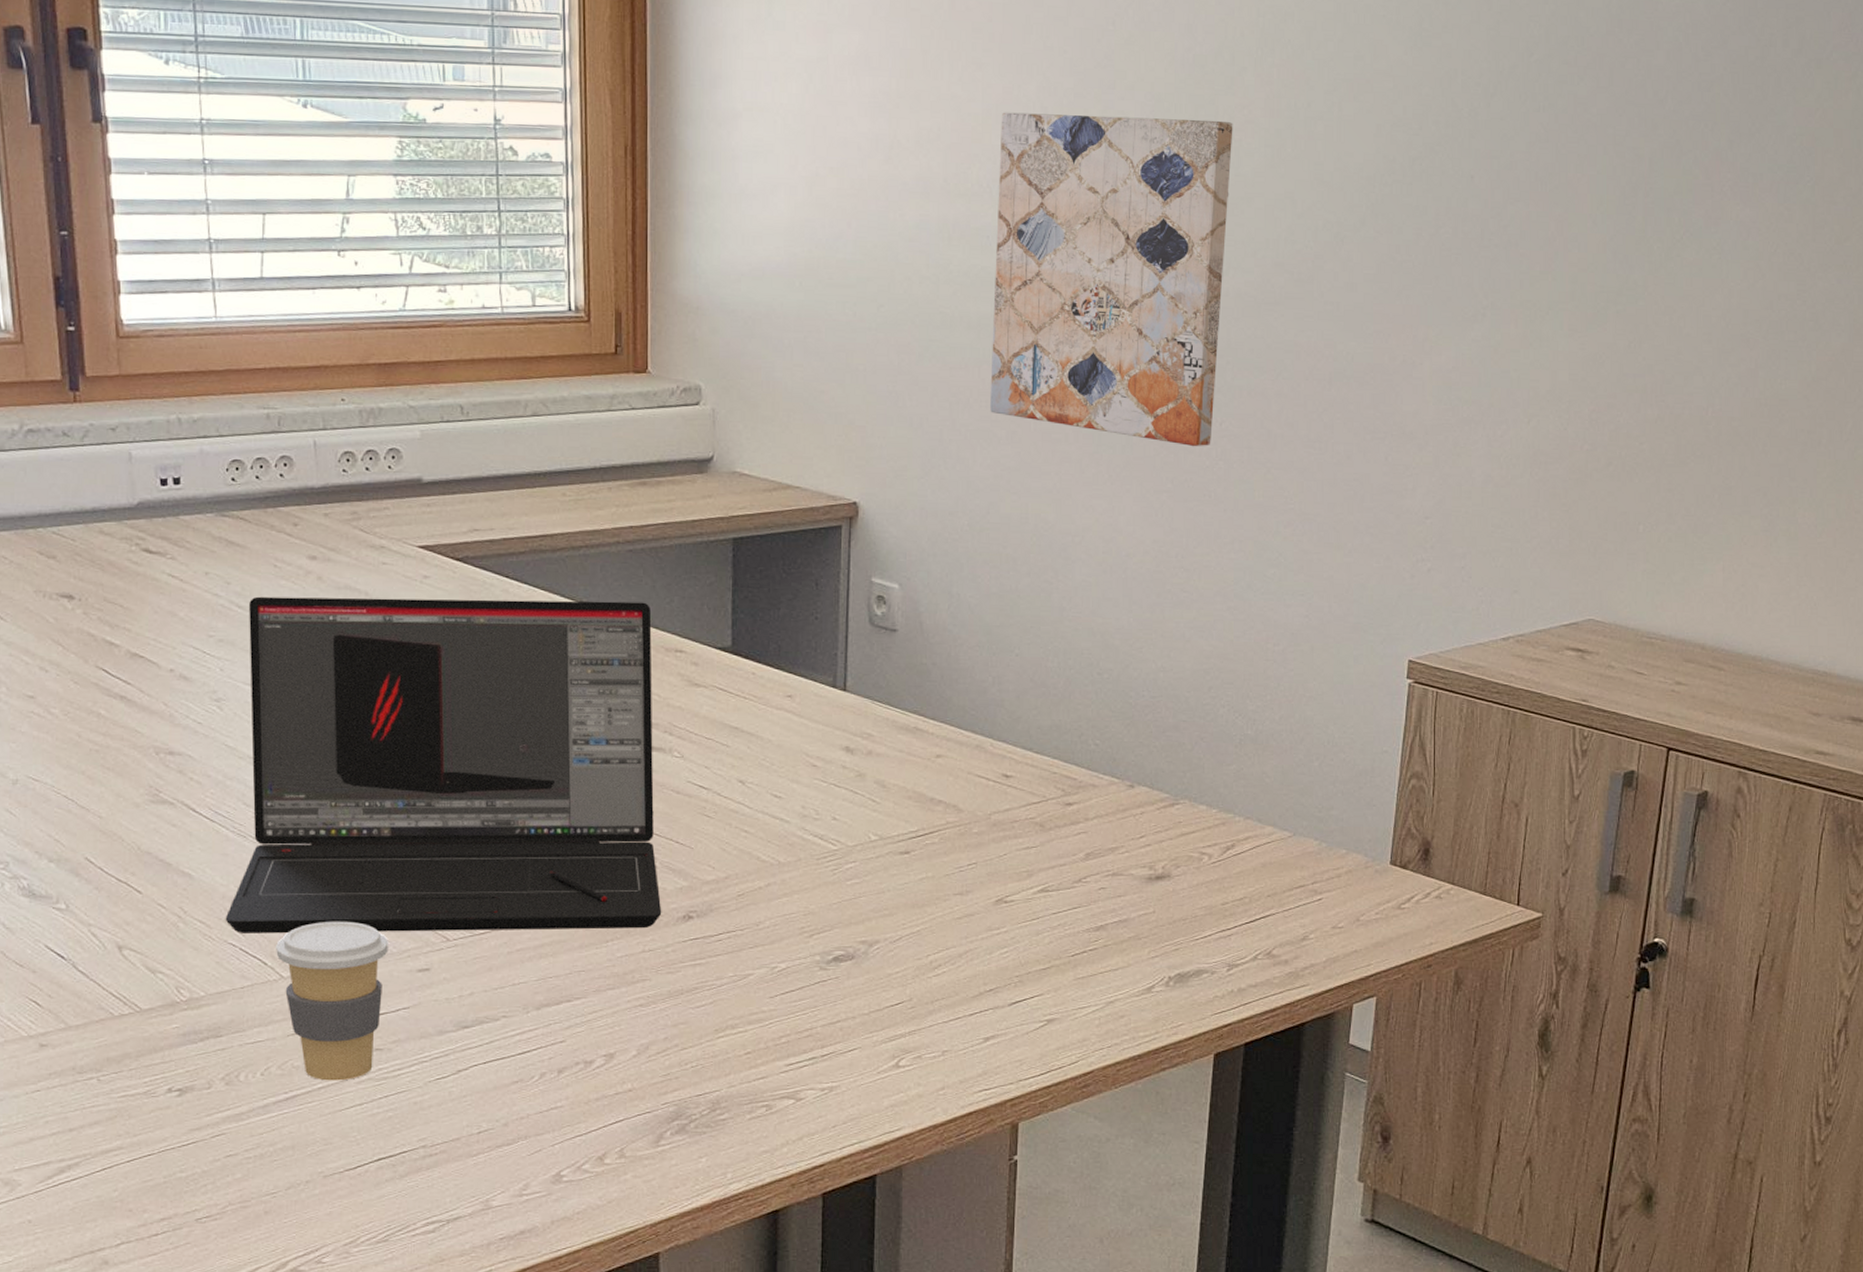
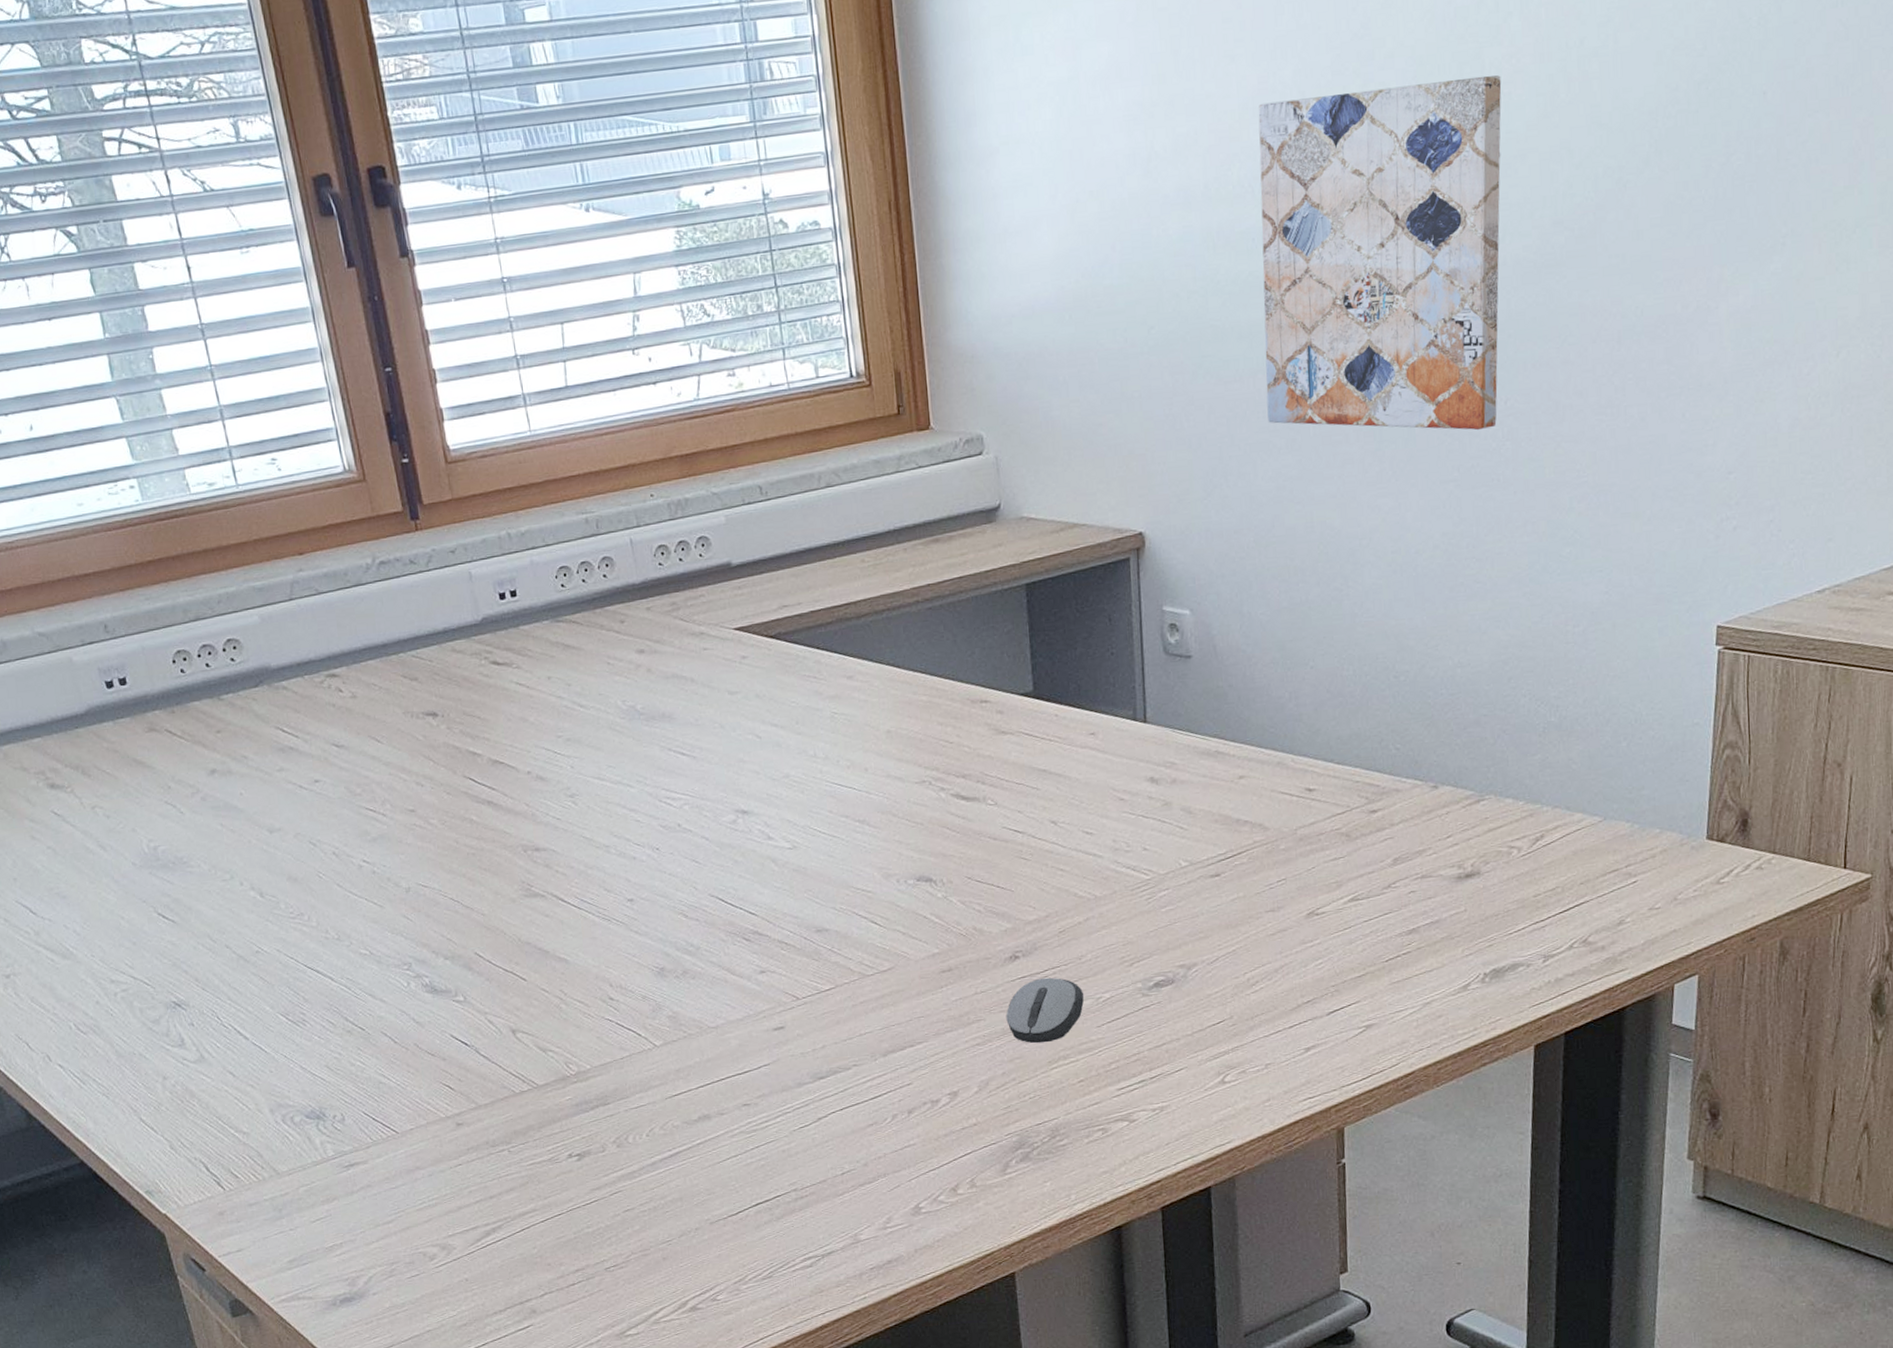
laptop: present [225,596,662,934] -> none [589,657,990,1009]
coffee cup: present [276,921,389,1081] -> none [647,989,746,1137]
computer mouse: none [673,941,758,1010] -> present [1006,977,1084,1044]

